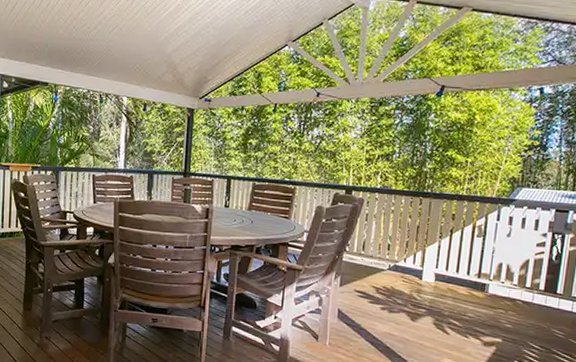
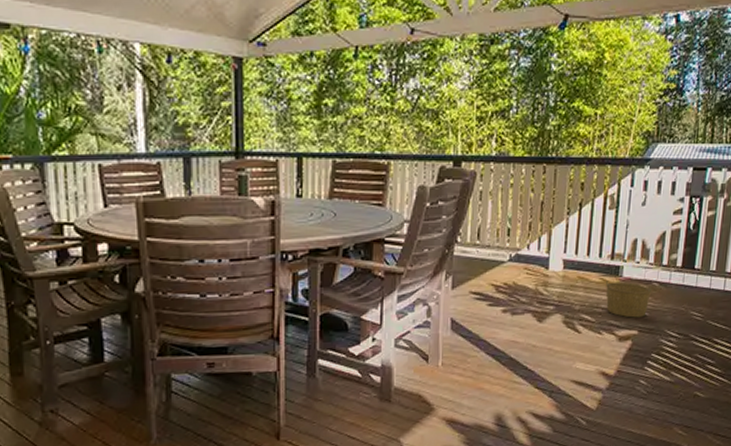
basket: none [472,294,516,329] -> present [606,281,653,318]

